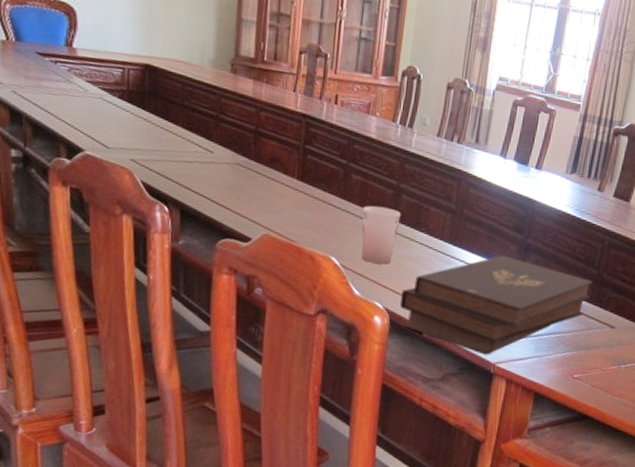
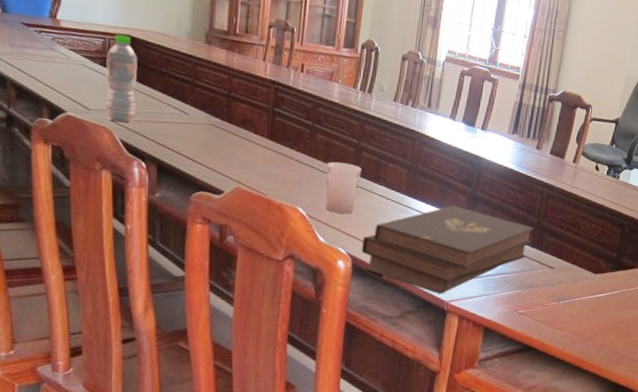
water bottle: none [124,63,159,162] -> present [105,34,138,122]

